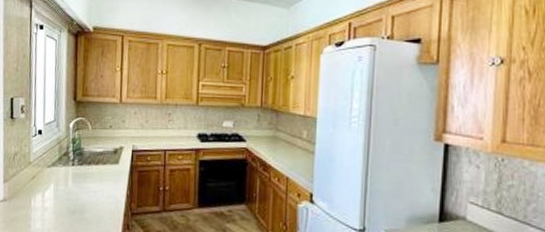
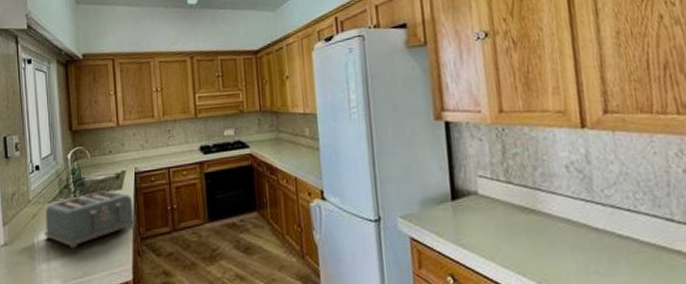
toaster: none [42,162,129,214] -> present [45,190,136,249]

